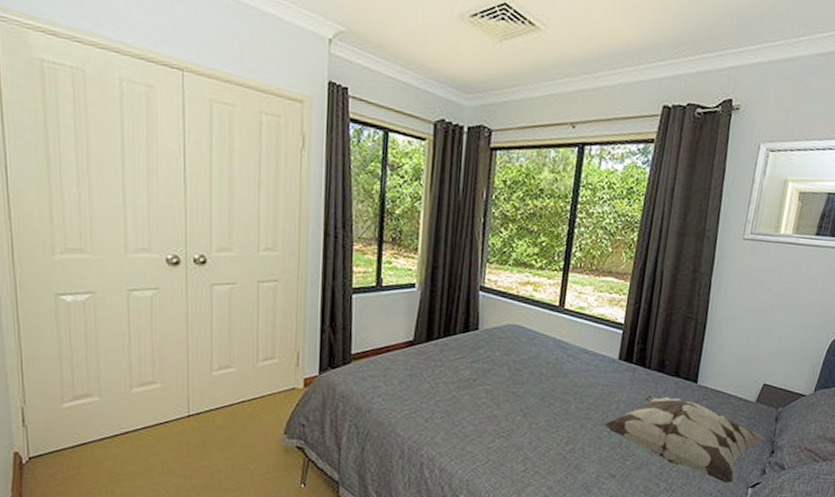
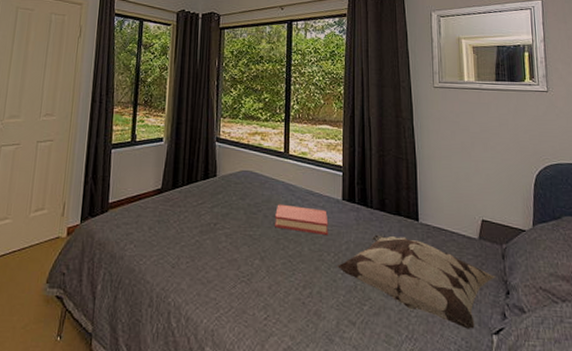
hardback book: none [541,361,601,395] -> present [275,204,329,236]

